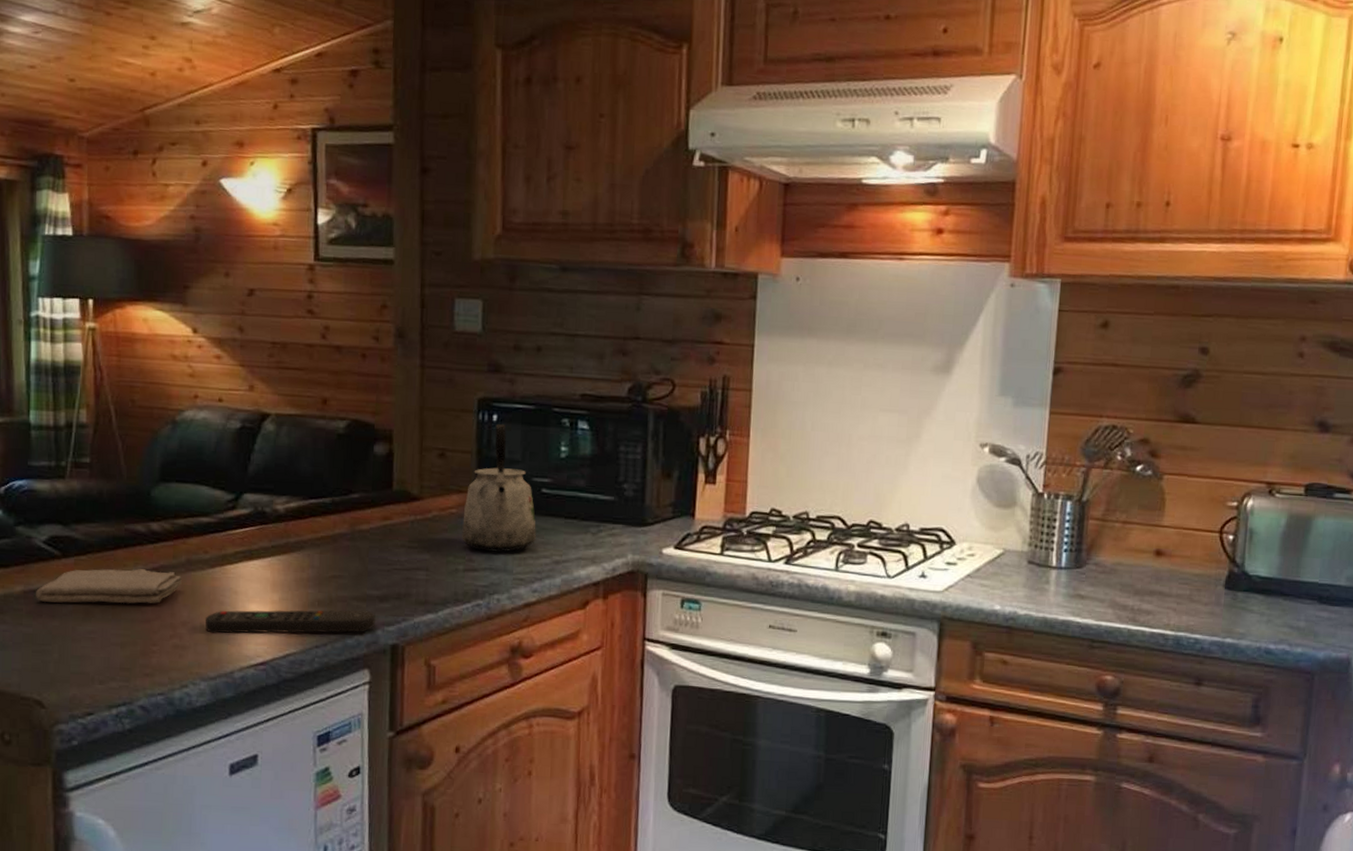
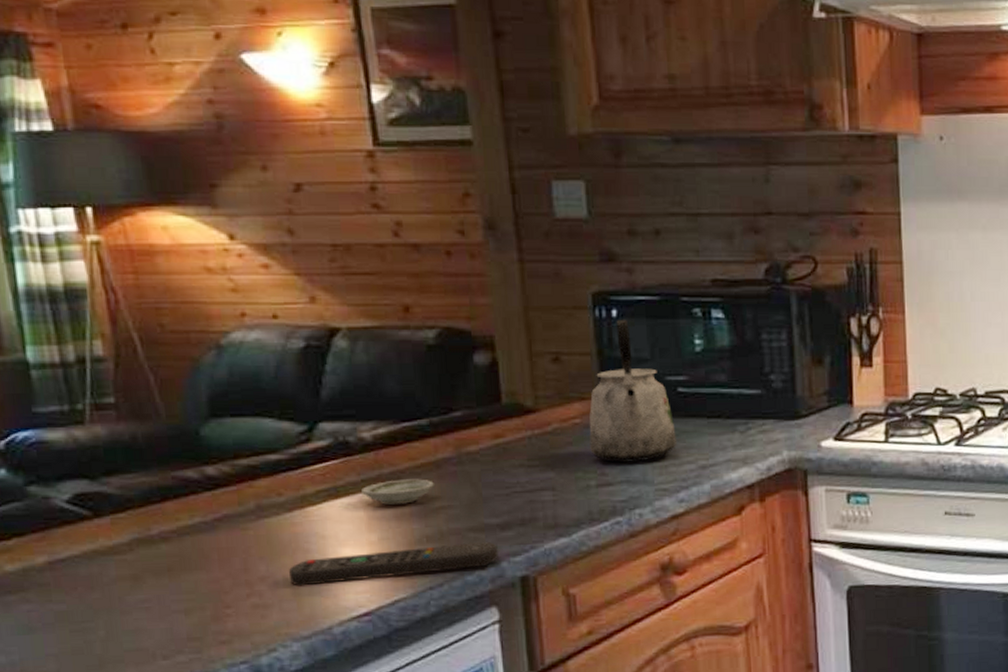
washcloth: present [36,569,182,604] -> none [65,521,253,572]
saucer: none [271,549,330,570] -> present [361,479,434,505]

